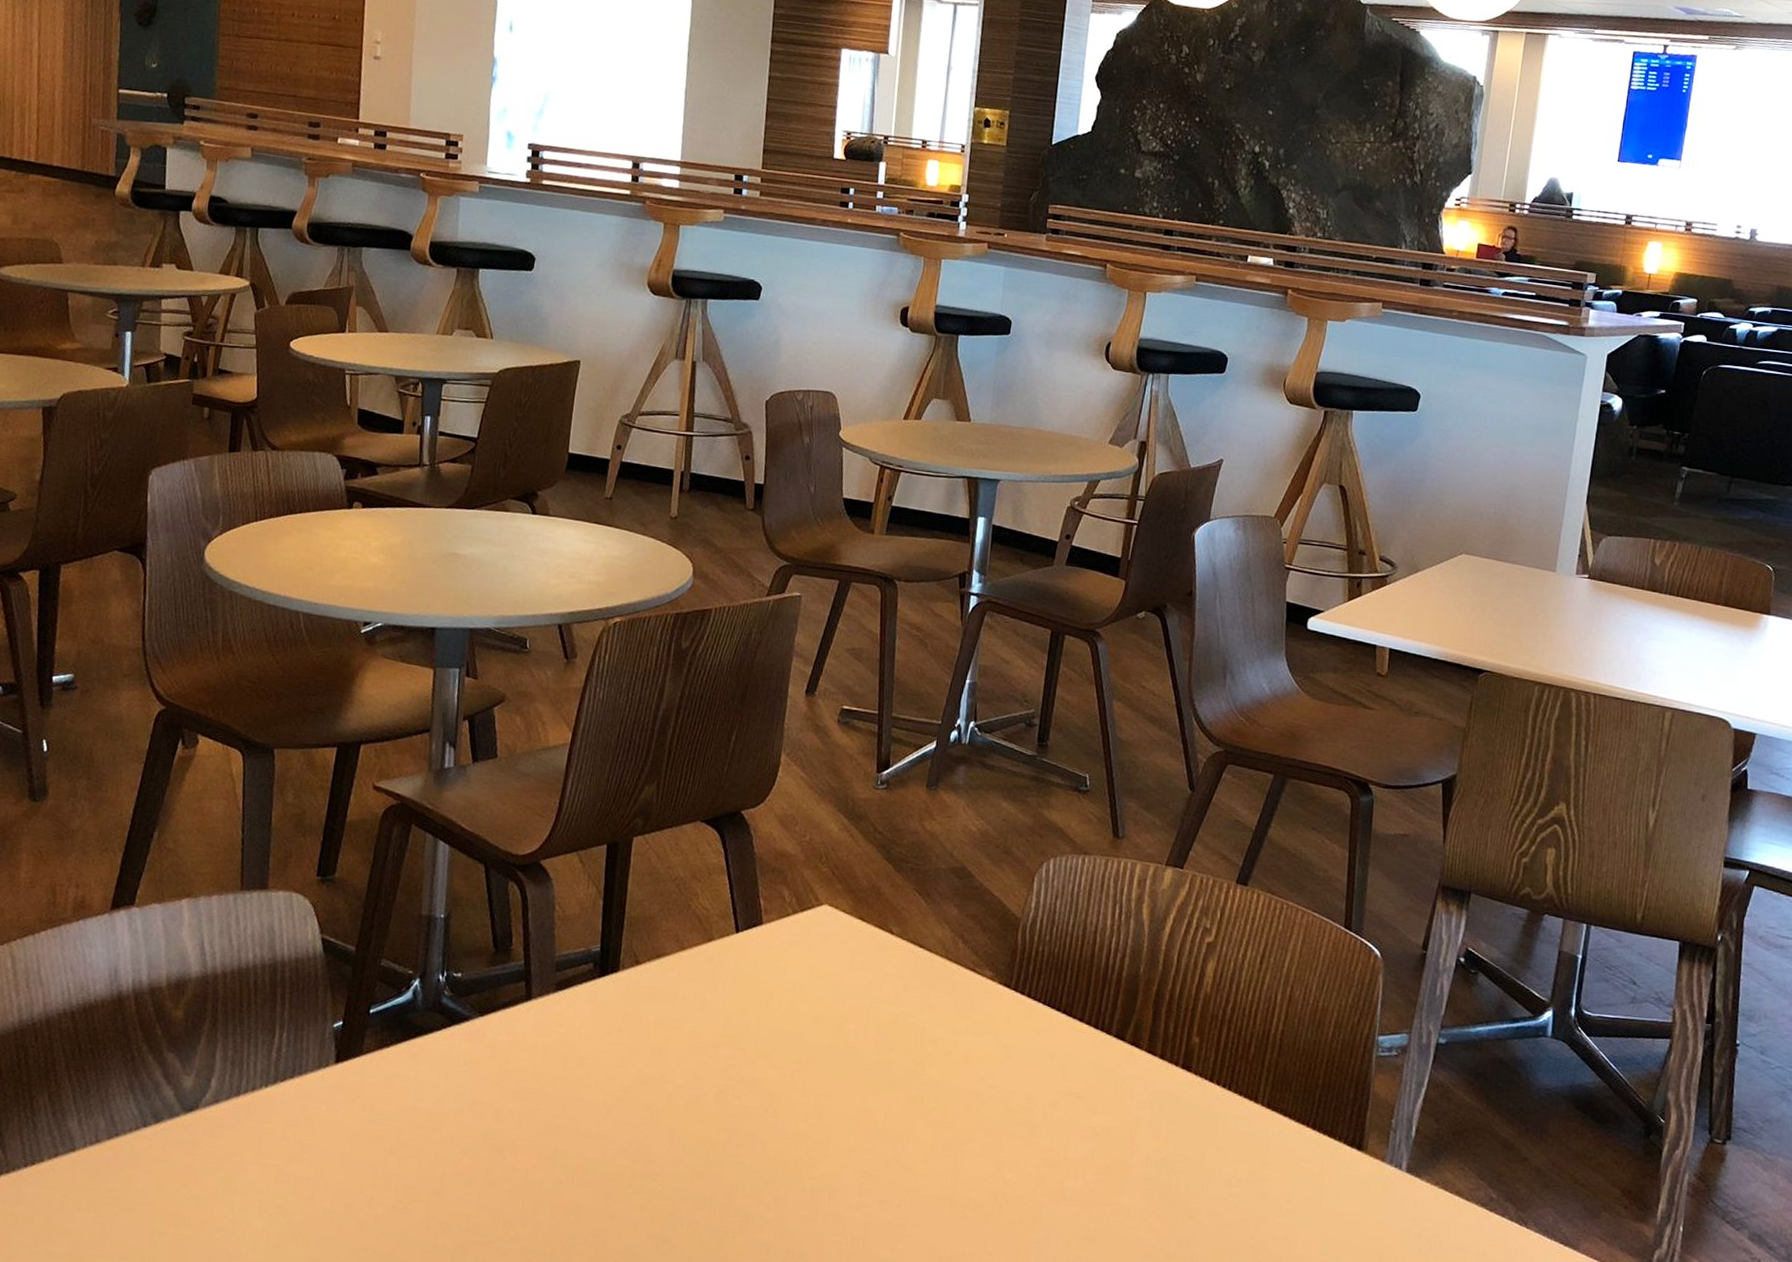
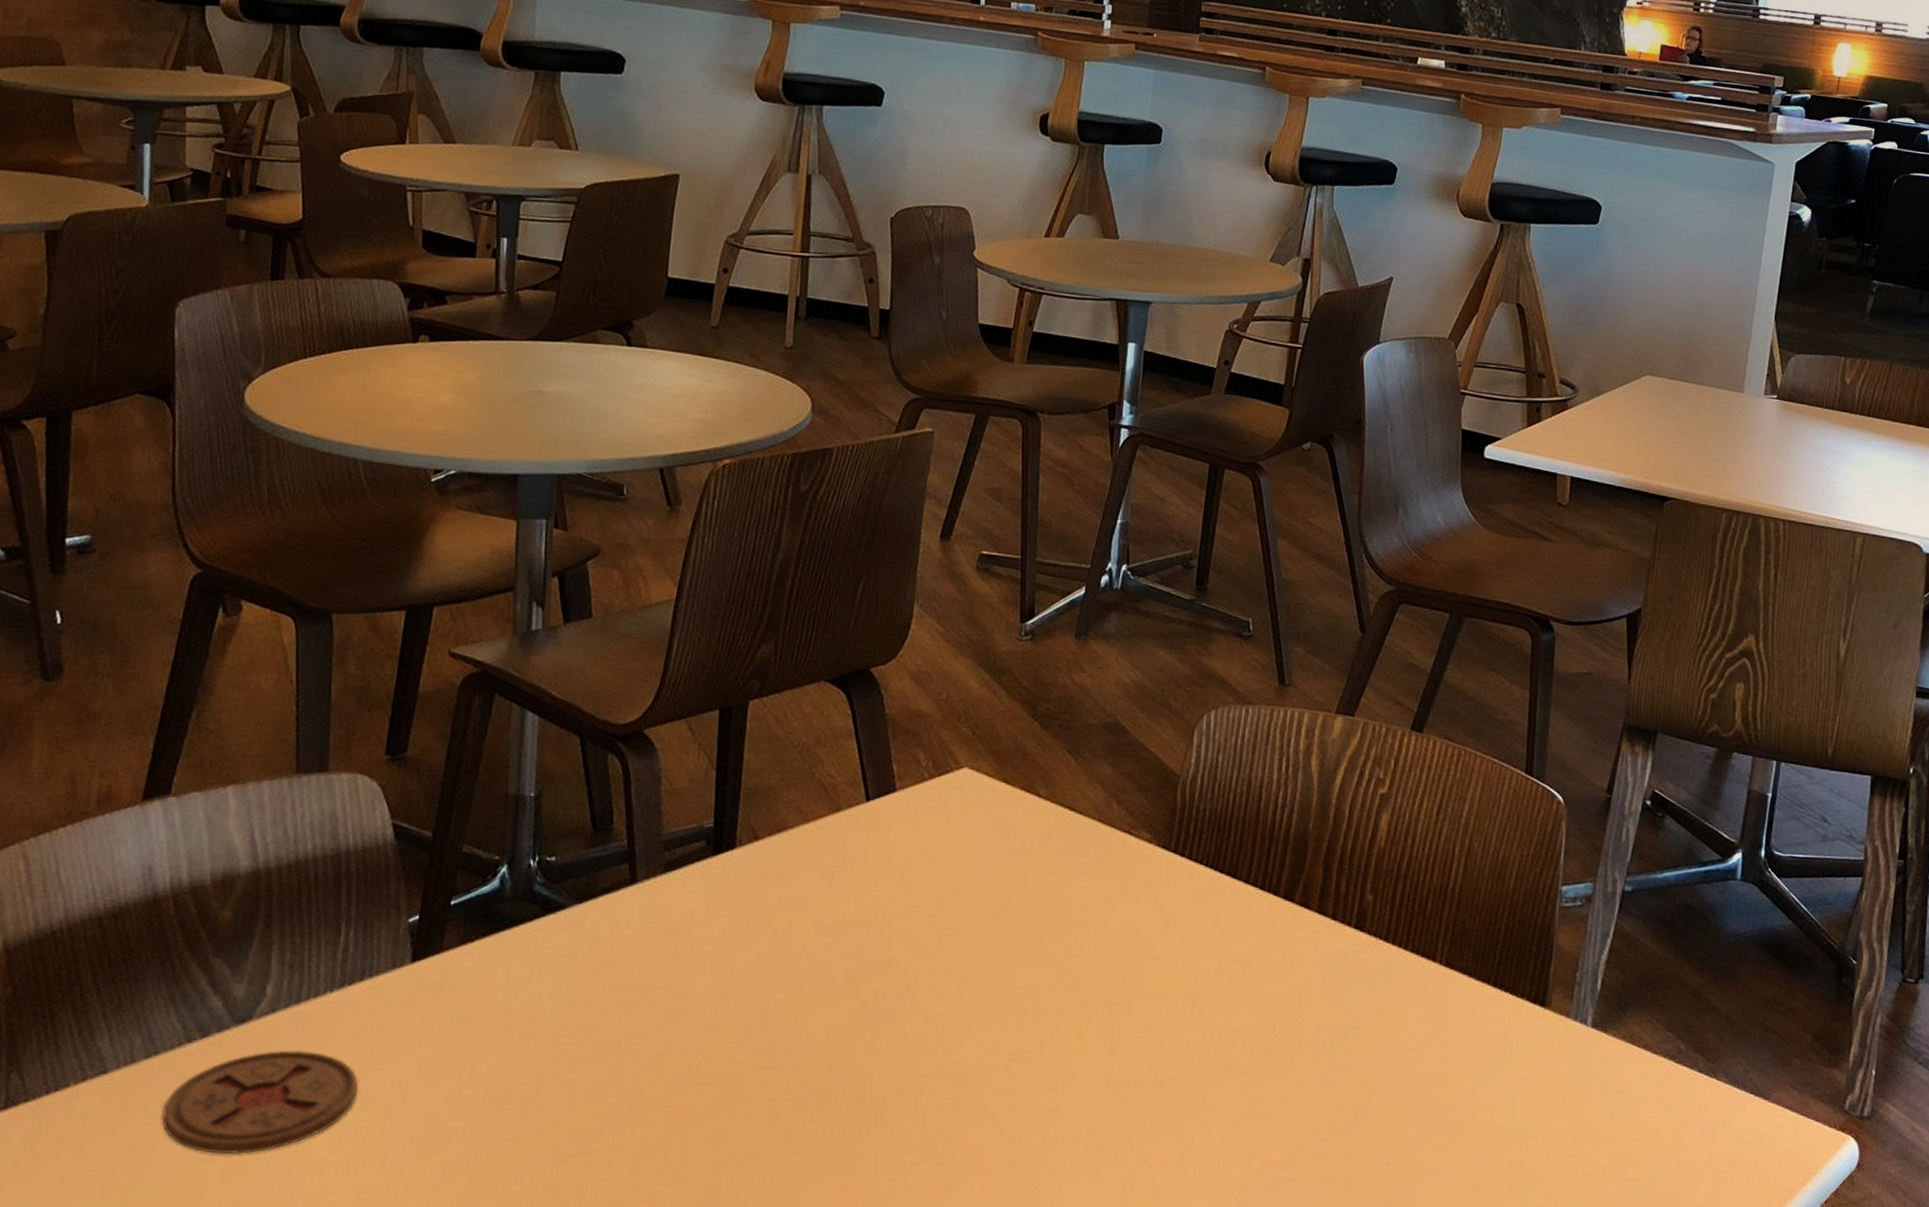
coaster: none [120,1137,288,1230] -> present [161,1050,359,1155]

